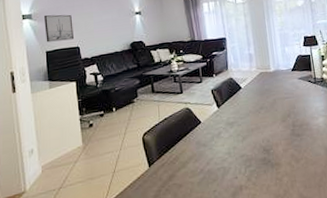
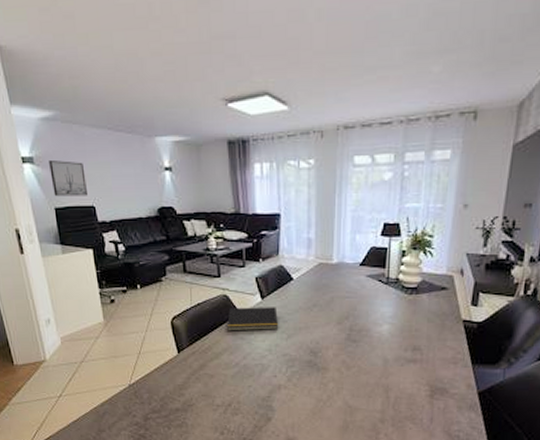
notepad: none [191,113,235,140] -> present [227,307,279,331]

